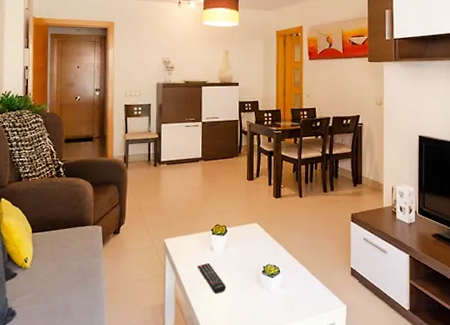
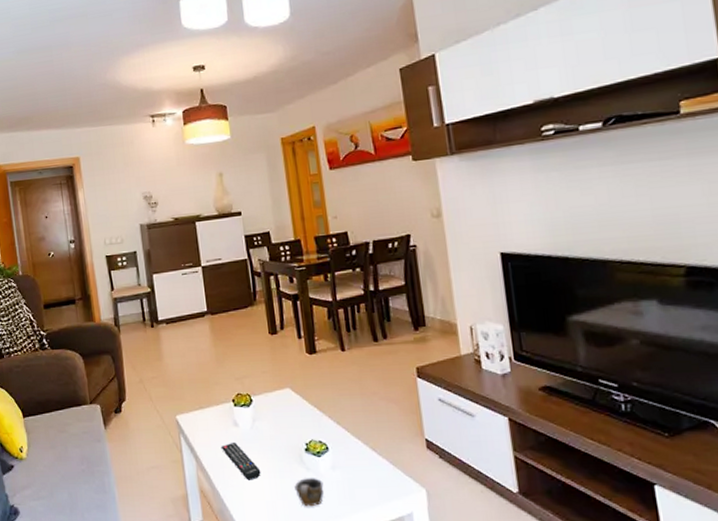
cup: none [250,294,273,317] -> present [294,478,324,507]

